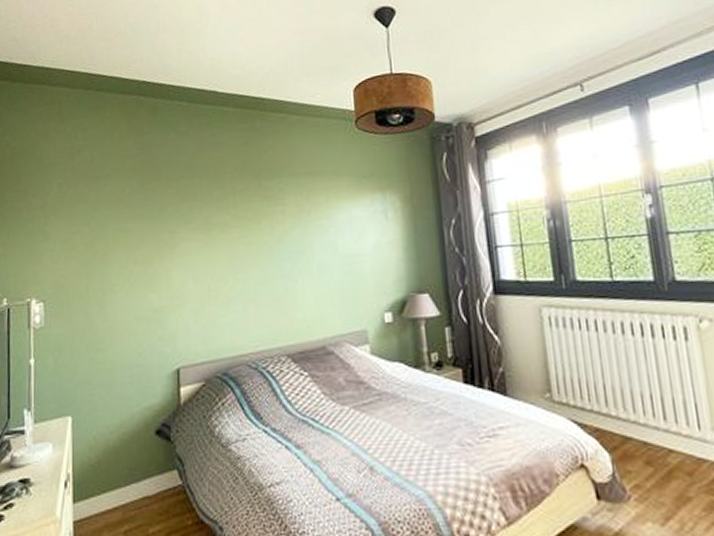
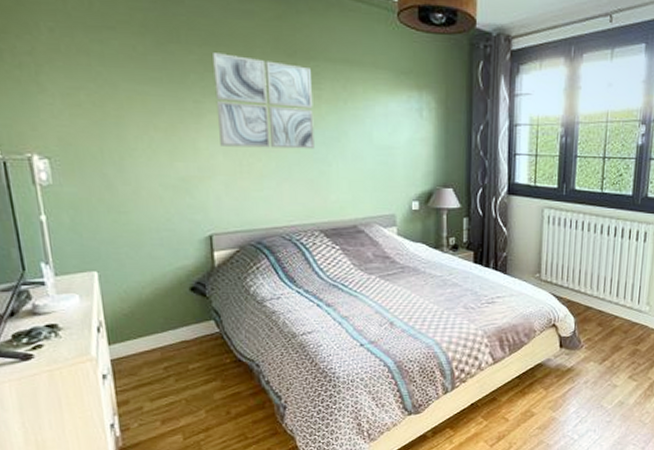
wall art: none [188,183,280,273] -> present [213,53,315,150]

